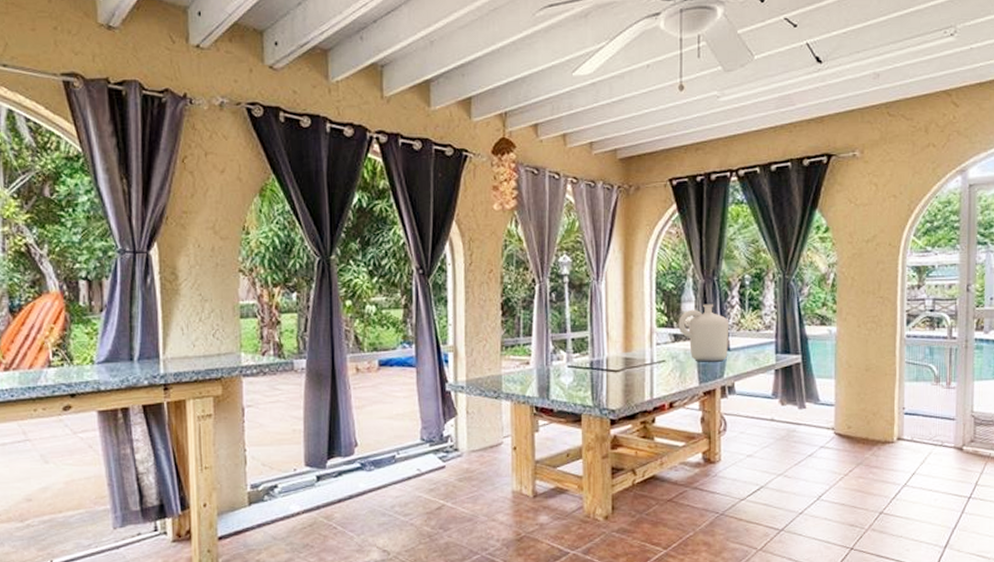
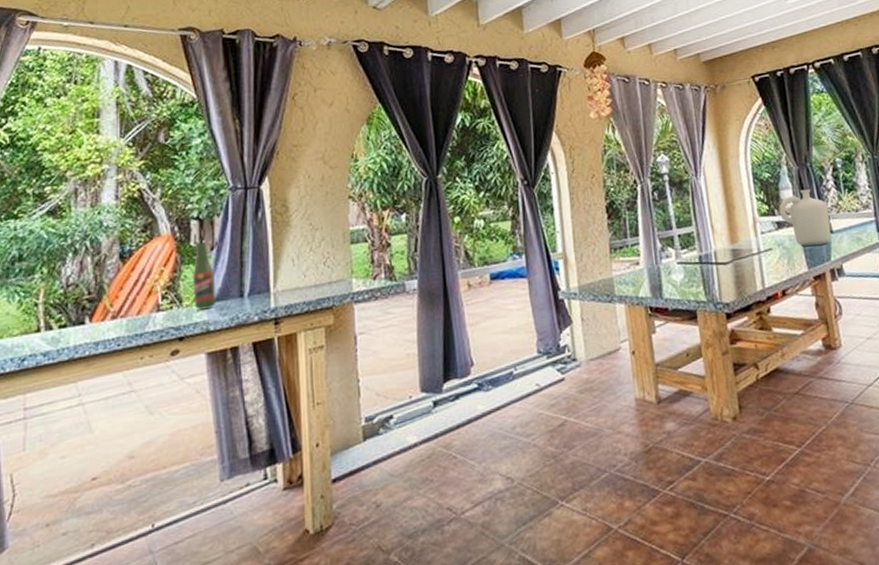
beer bottle: none [81,302,107,370] -> present [192,240,217,310]

